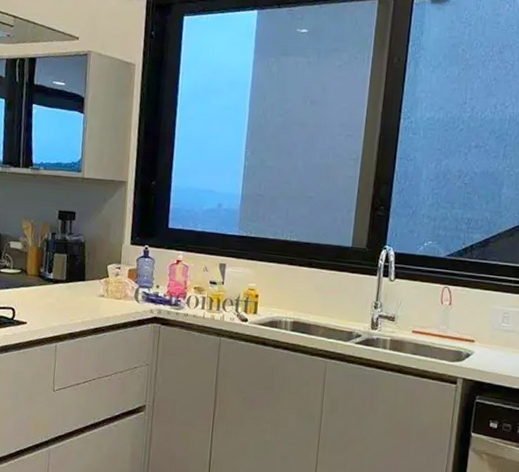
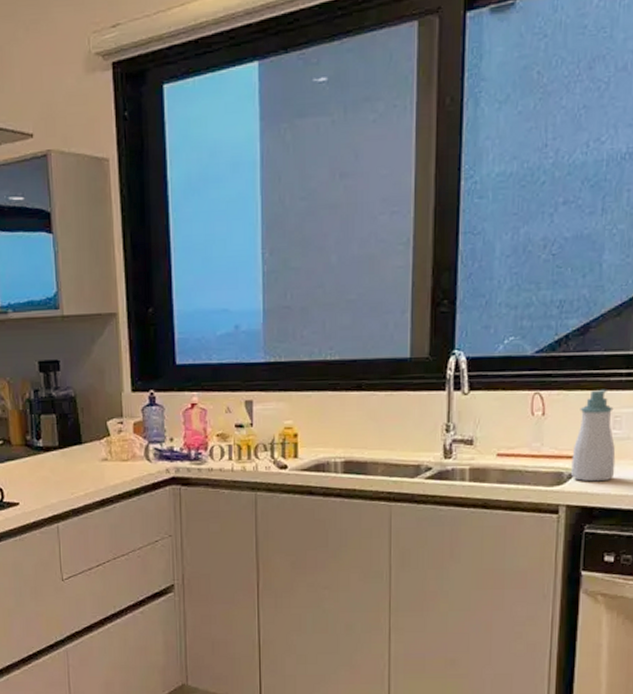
soap bottle: none [468,290,504,363] -> present [571,389,616,482]

